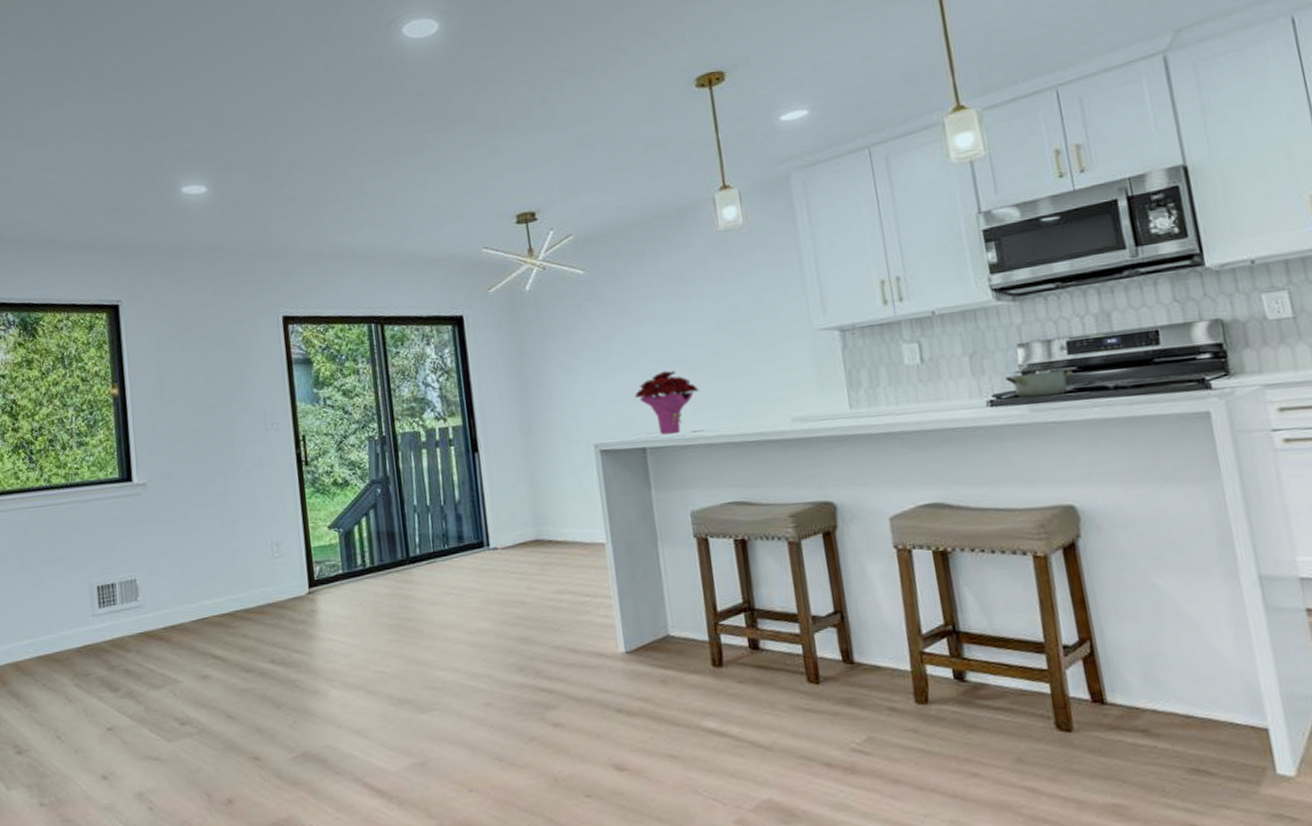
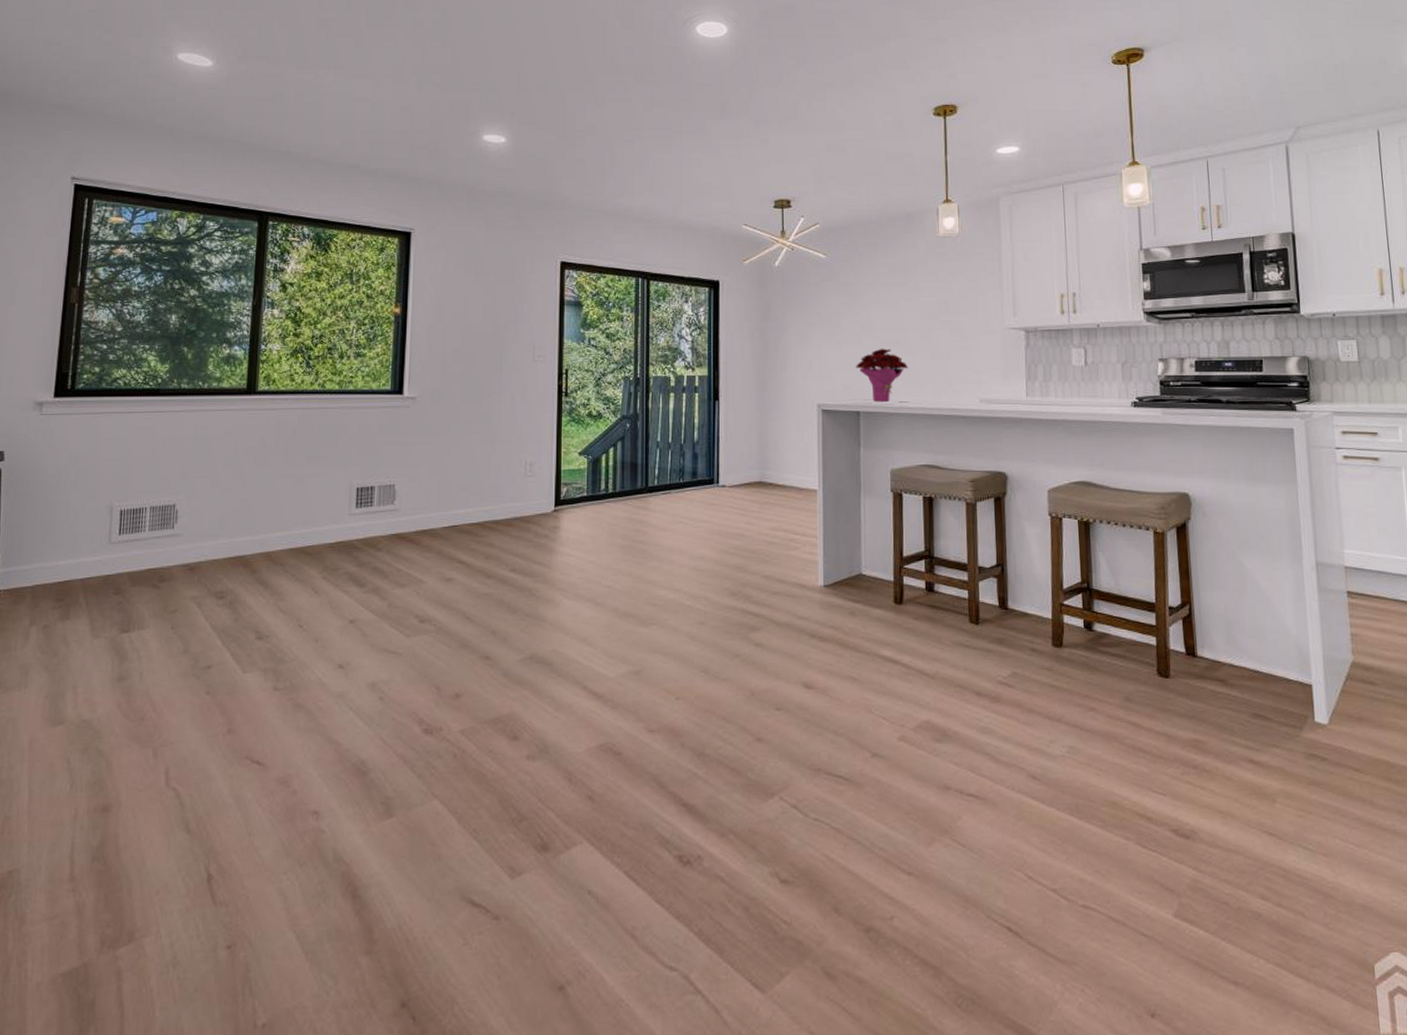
saucepan: present [1005,366,1073,399] -> none [1147,379,1198,404]

